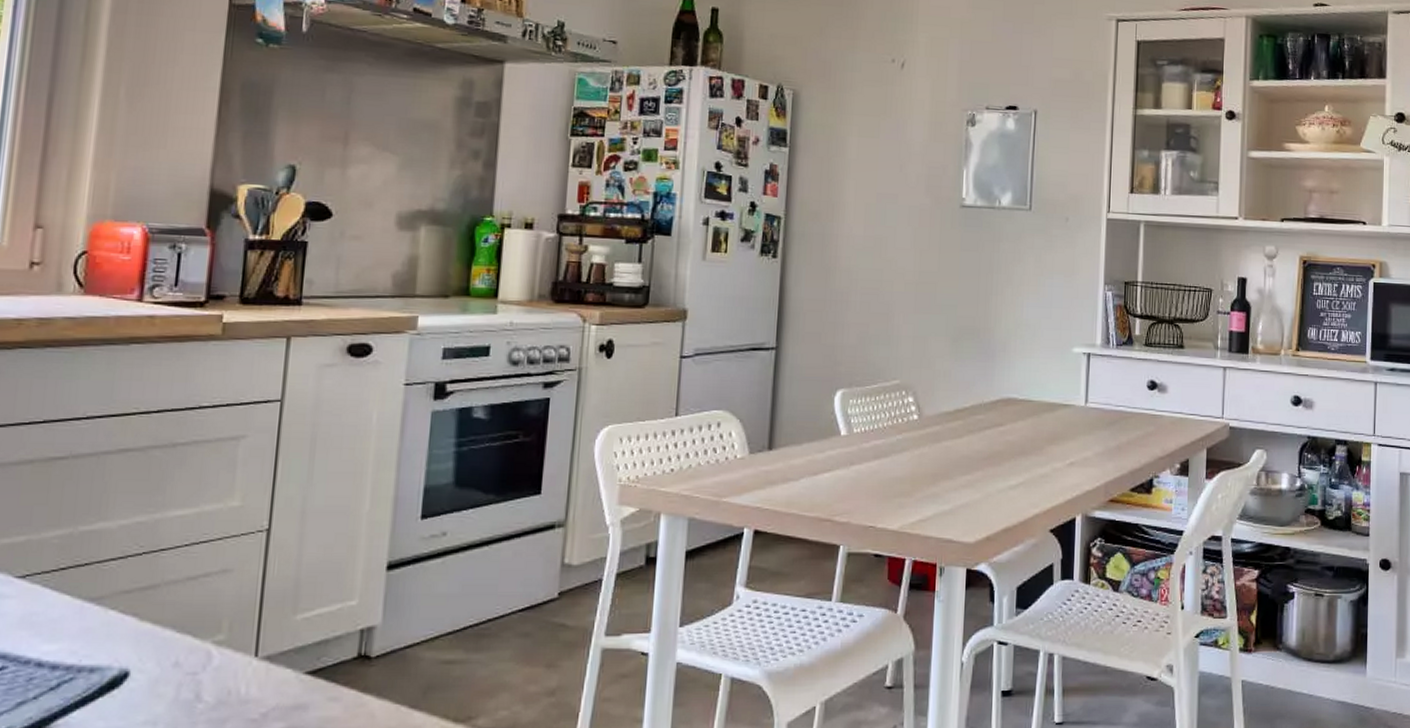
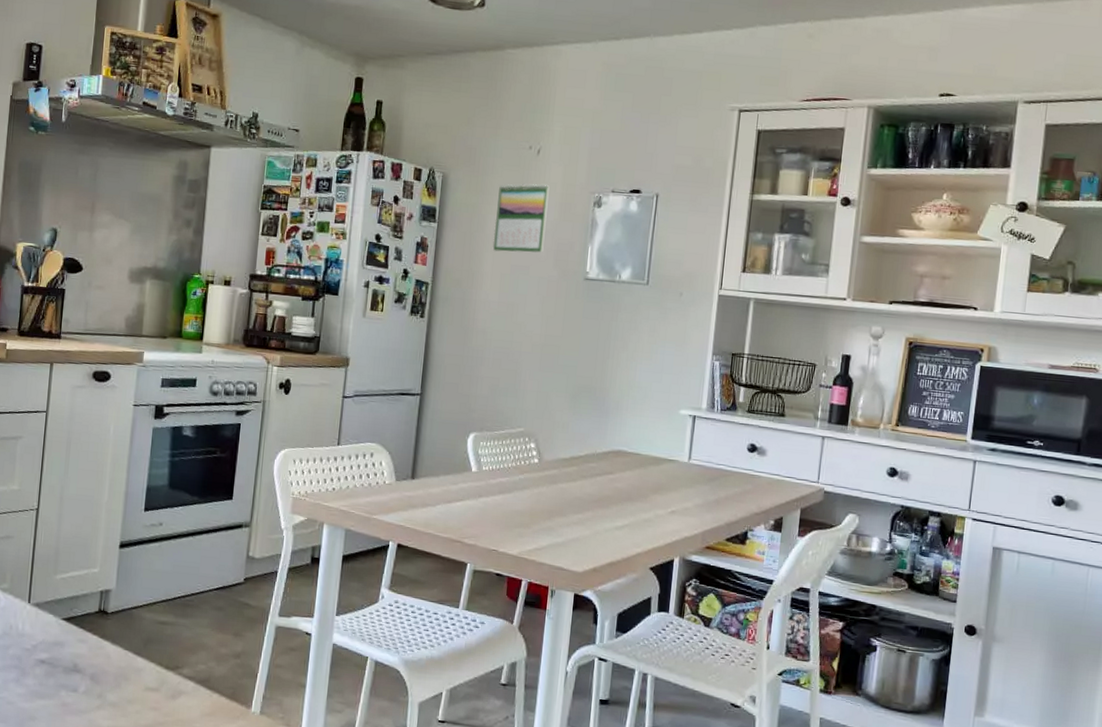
calendar: none [854,100,917,179] -> present [492,183,549,253]

